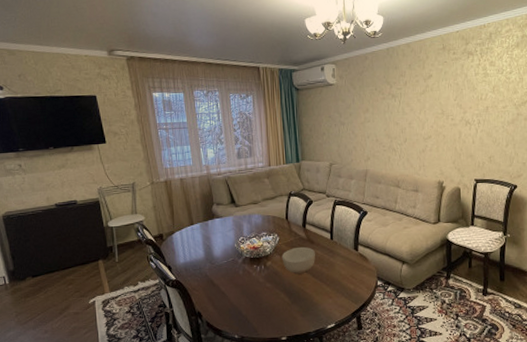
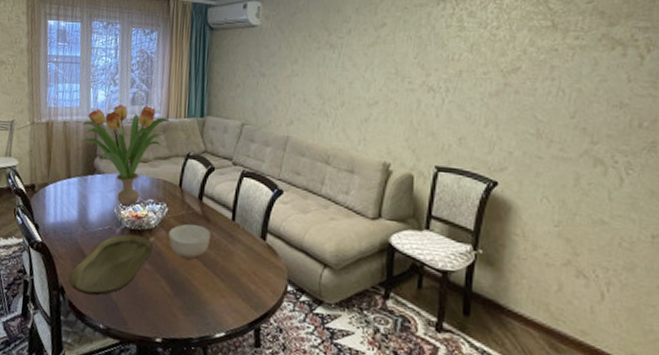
flower arrangement: none [197,157,272,242] -> present [81,104,170,208]
placemat: none [203,262,271,314] -> present [68,234,153,296]

